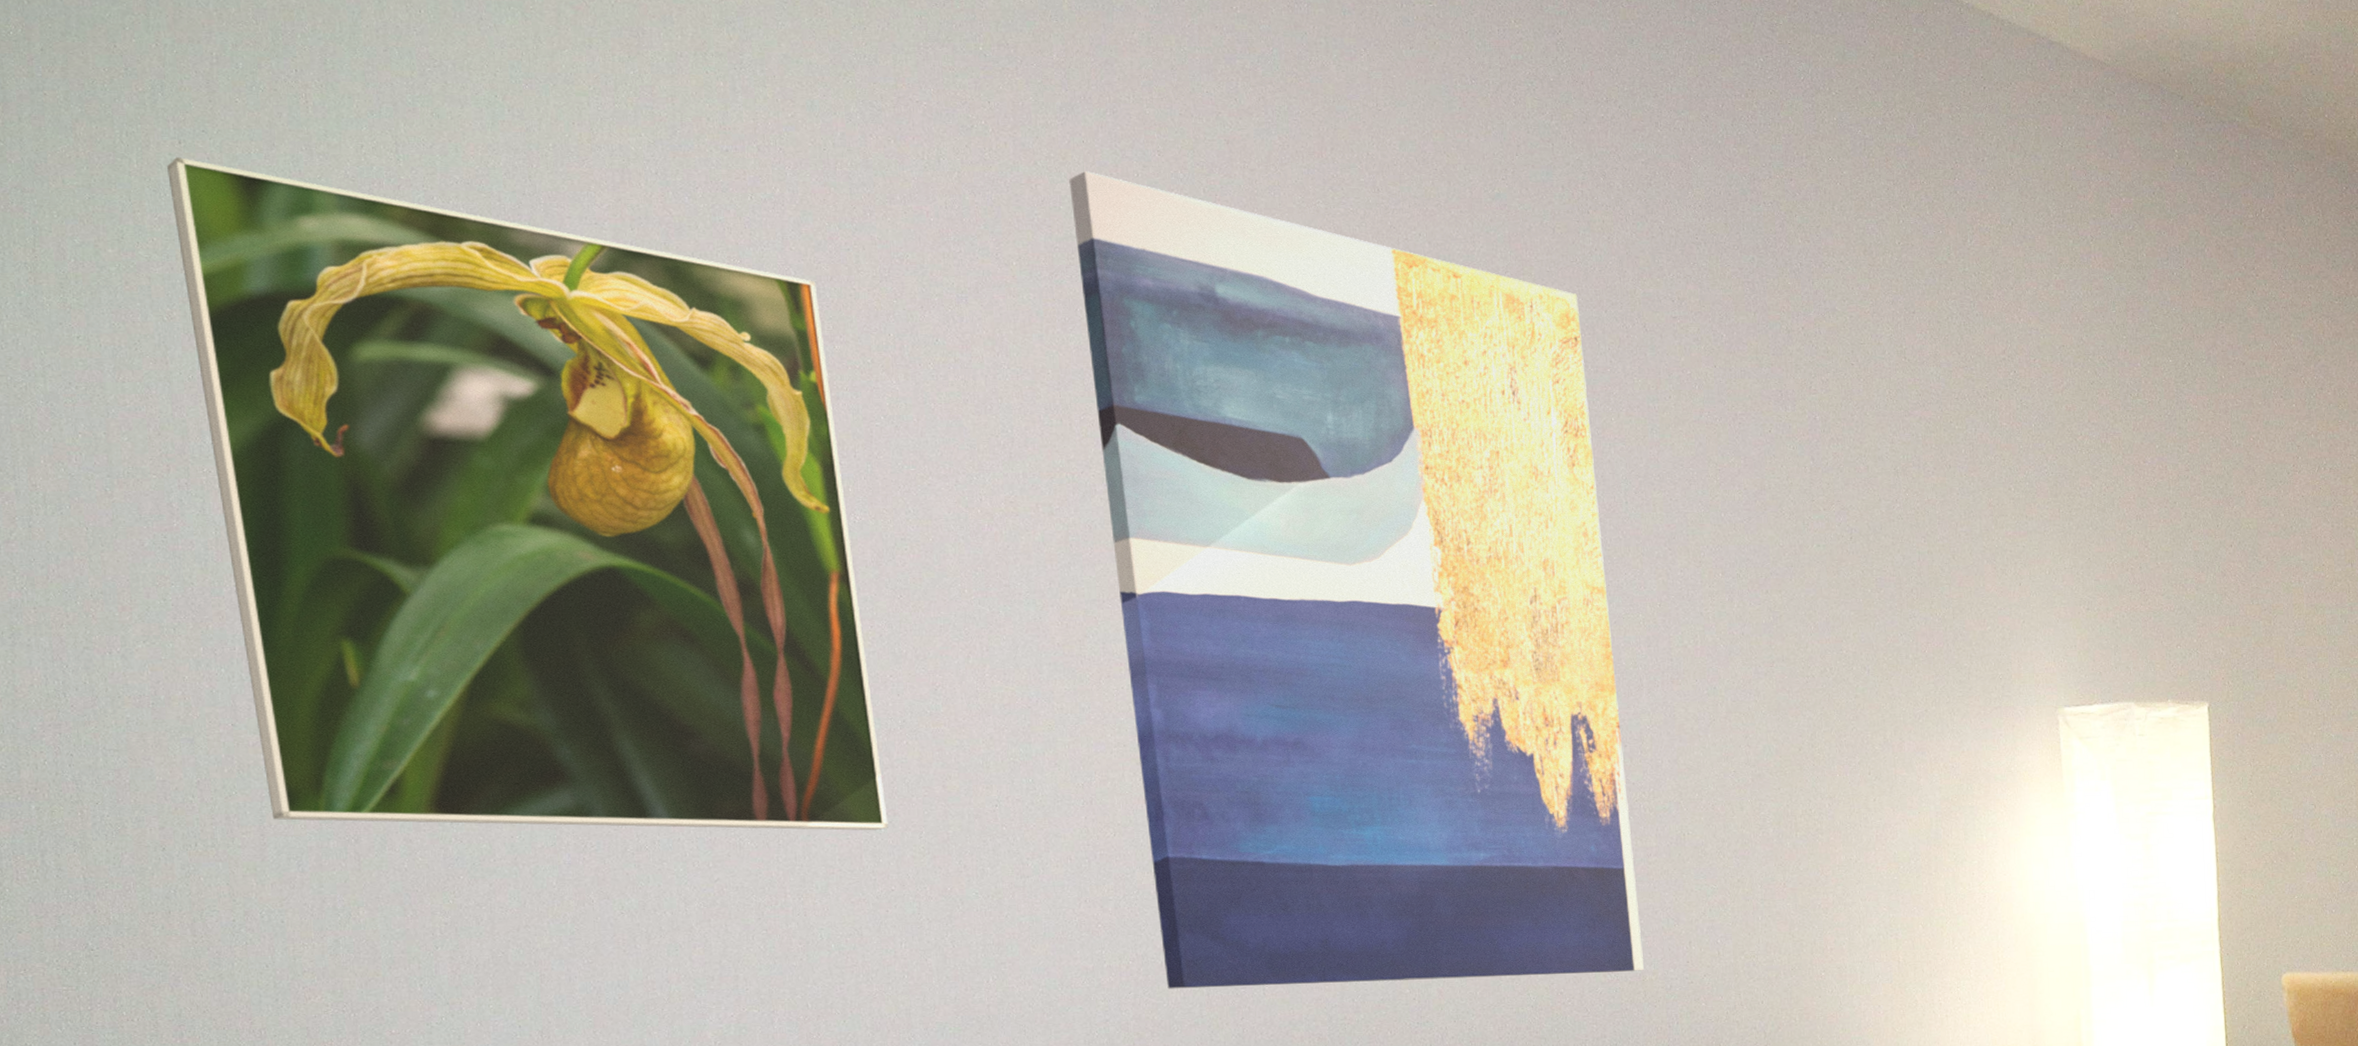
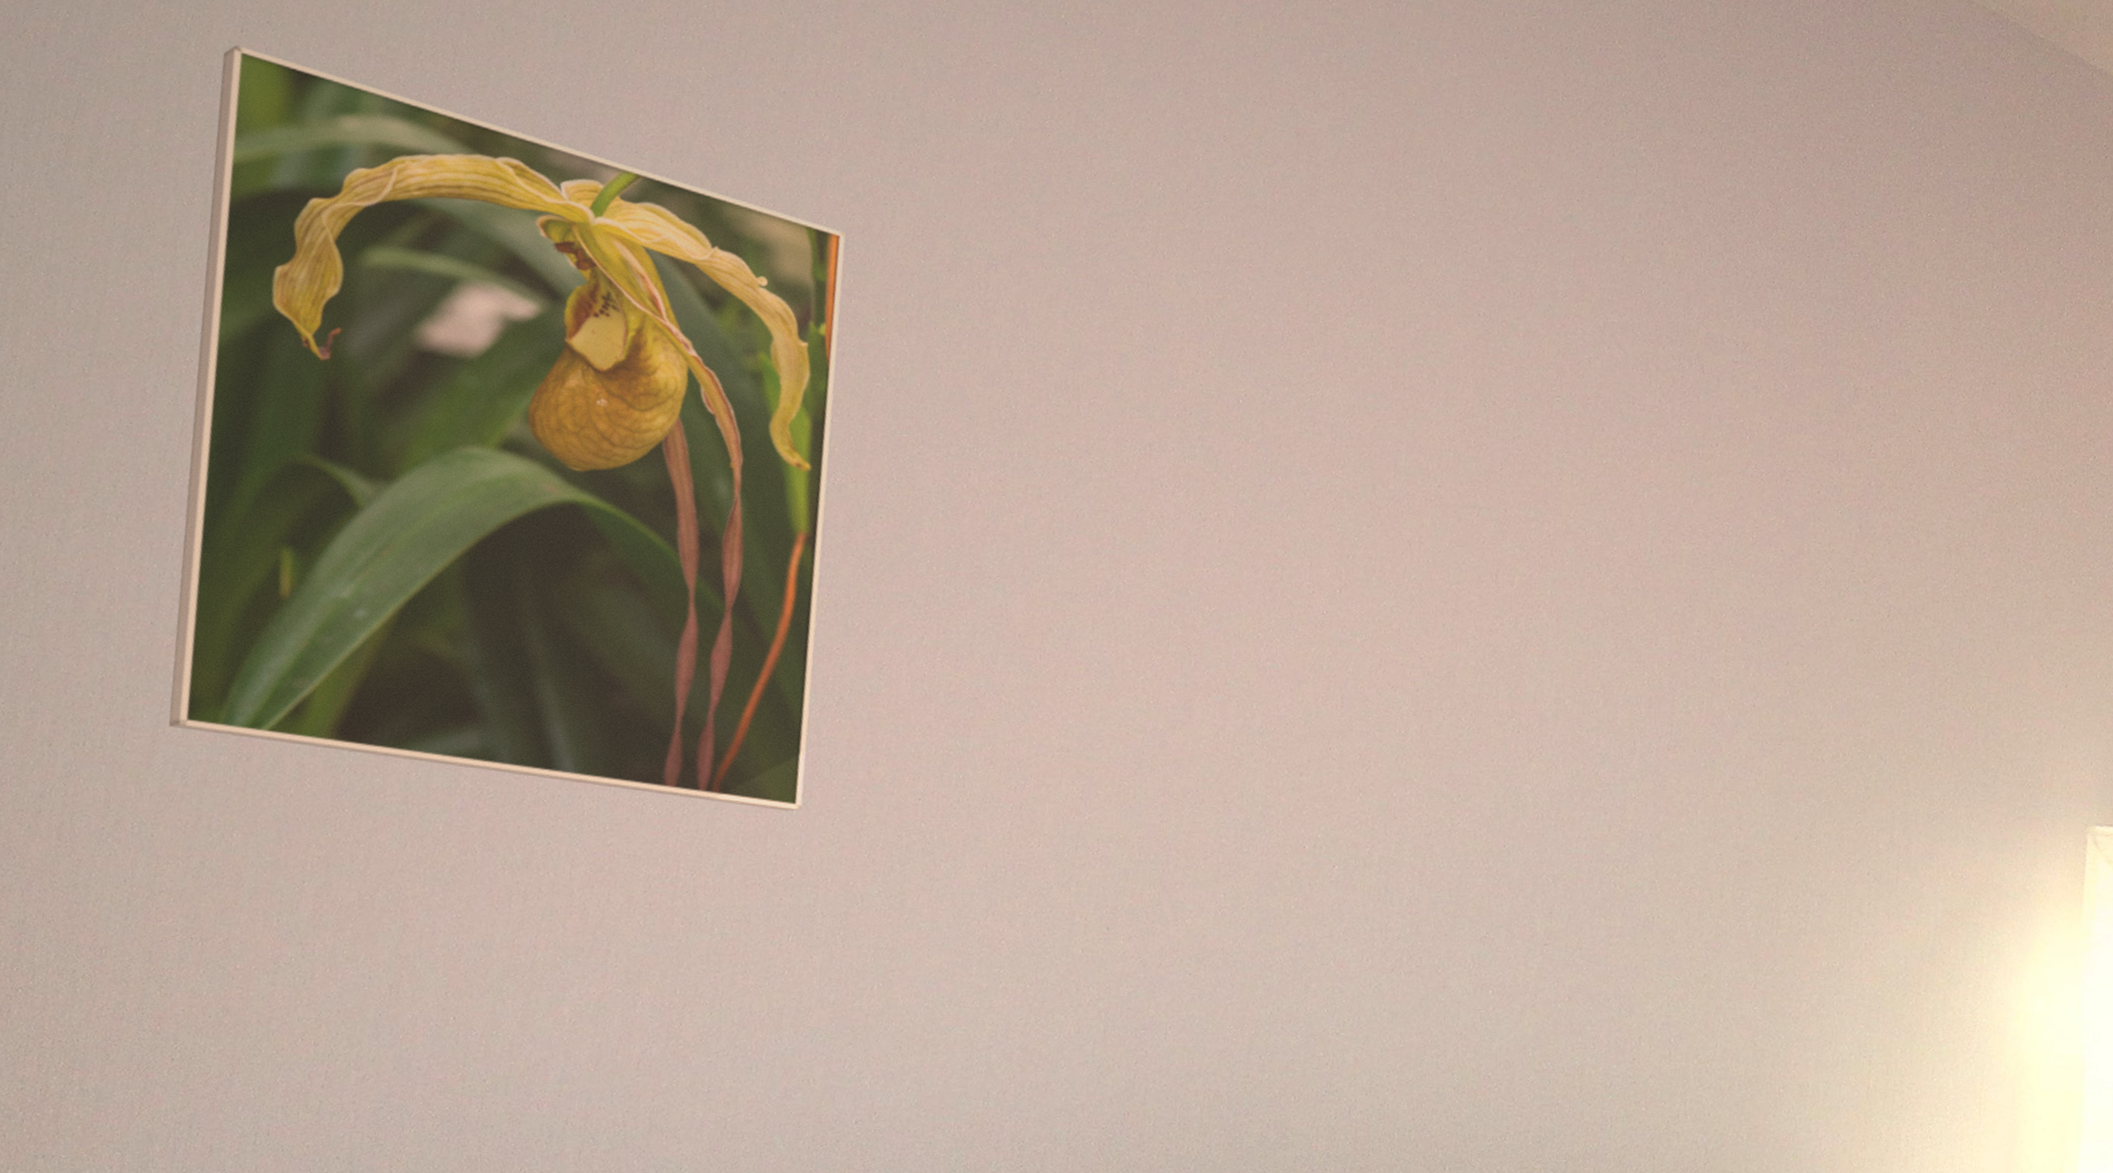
wall art: present [1069,171,1644,989] -> none [1062,149,1636,1063]

